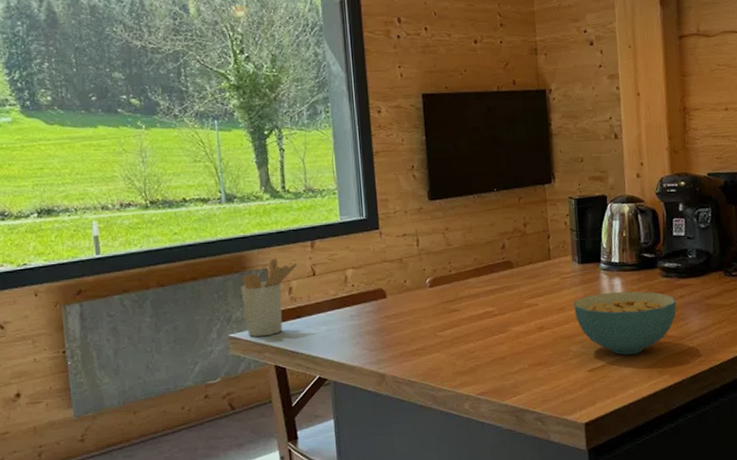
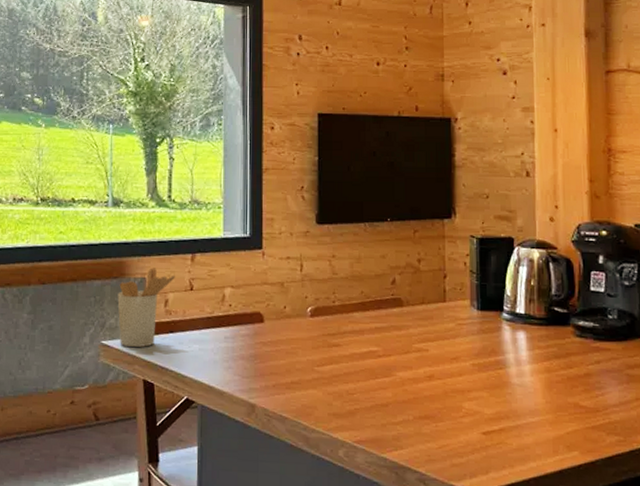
cereal bowl: present [573,291,677,355] -> none [469,346,592,422]

